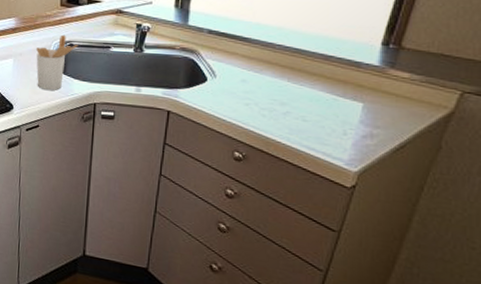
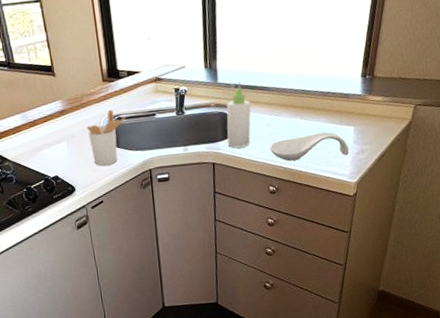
bottle: none [189,28,225,101] -> present [226,82,251,148]
spoon rest: none [242,101,352,137] -> present [270,132,350,161]

